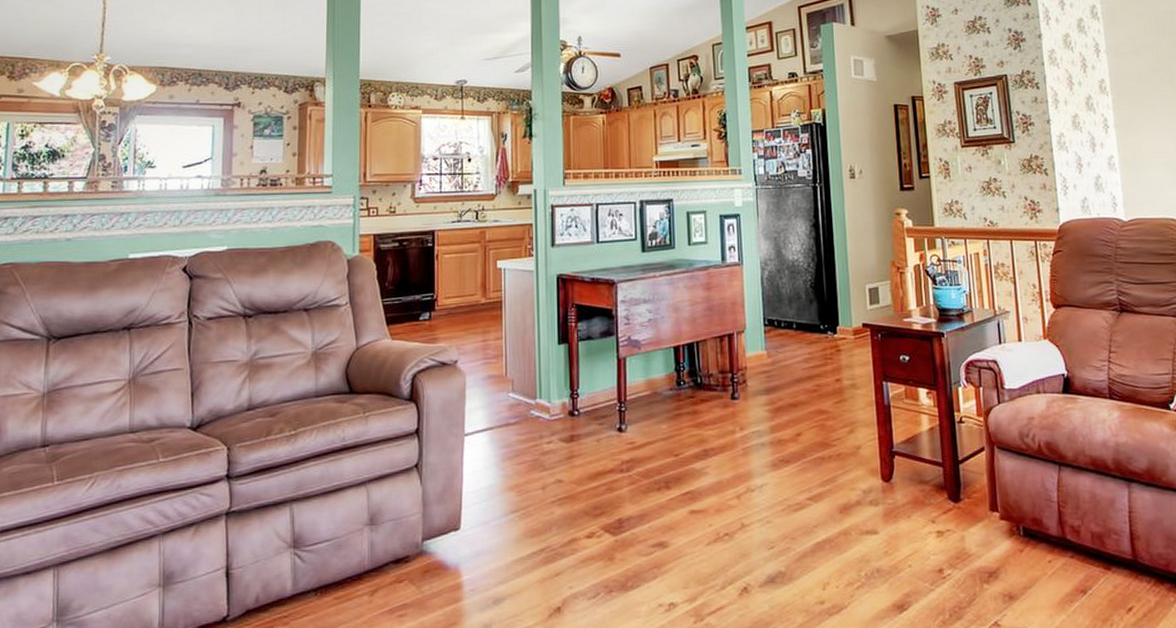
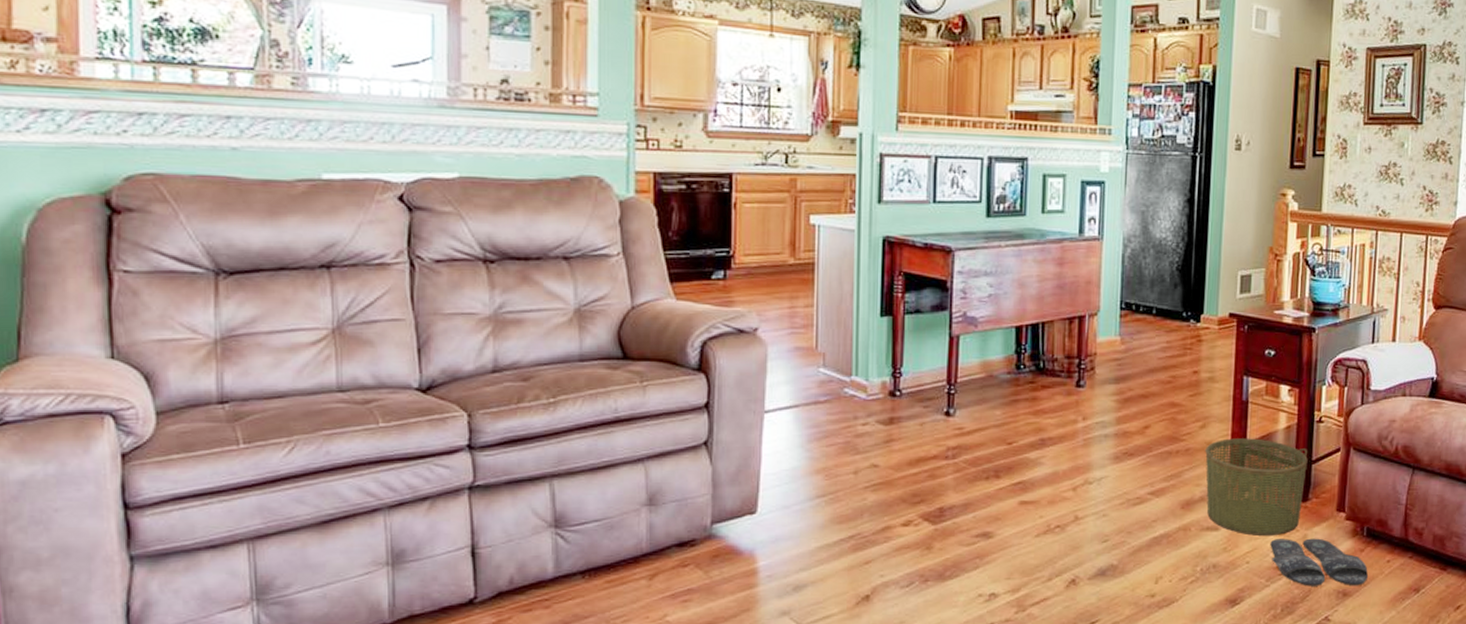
basket: none [855,441,955,538] -> present [1204,438,1308,536]
slippers: none [929,539,1031,590] -> present [1270,538,1368,586]

